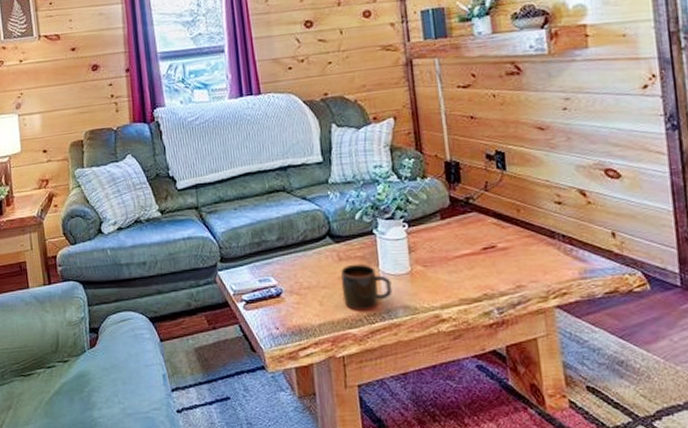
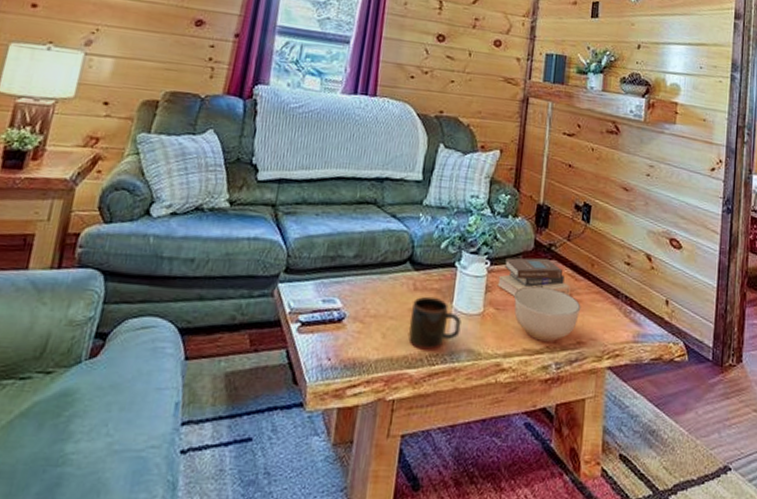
books: none [419,211,499,253] -> present [497,257,571,297]
bowl: none [438,238,514,291] -> present [513,285,581,343]

